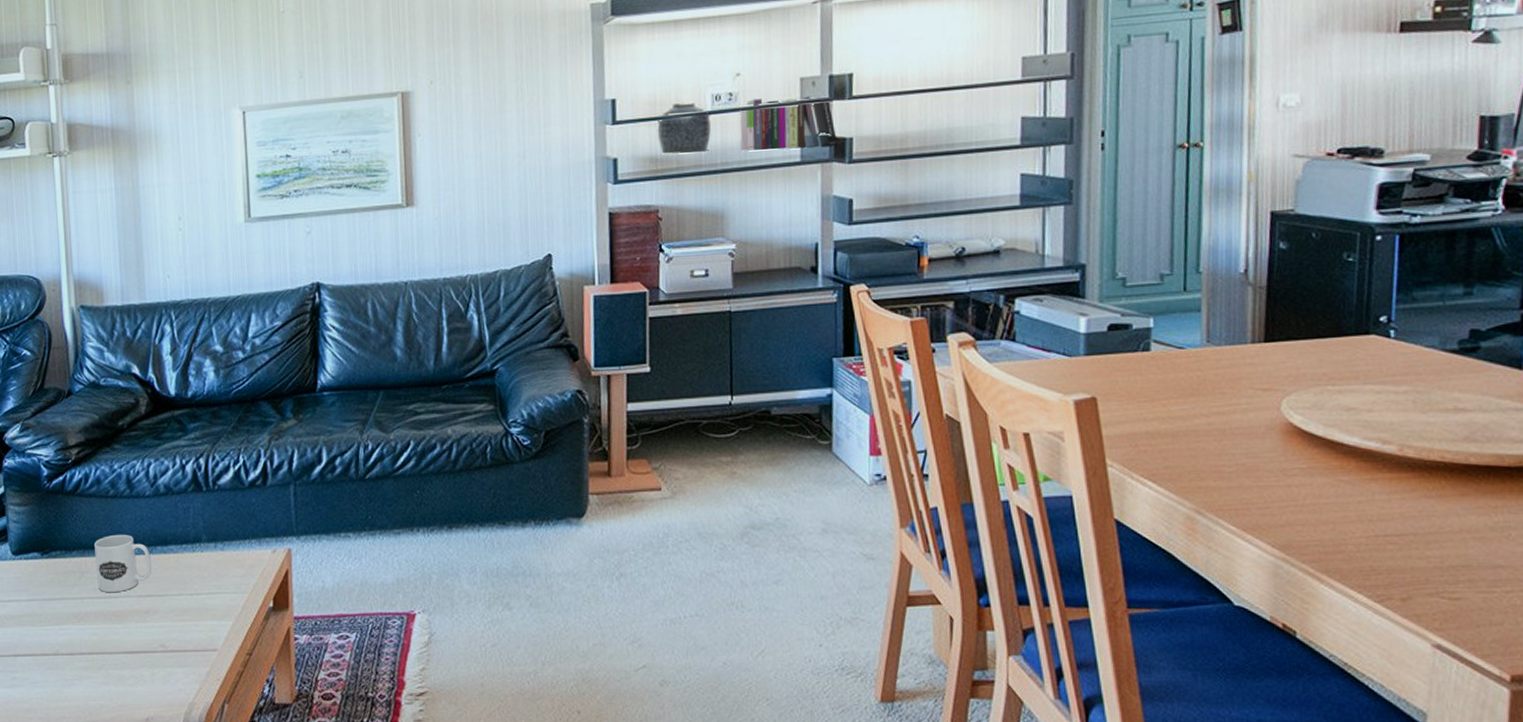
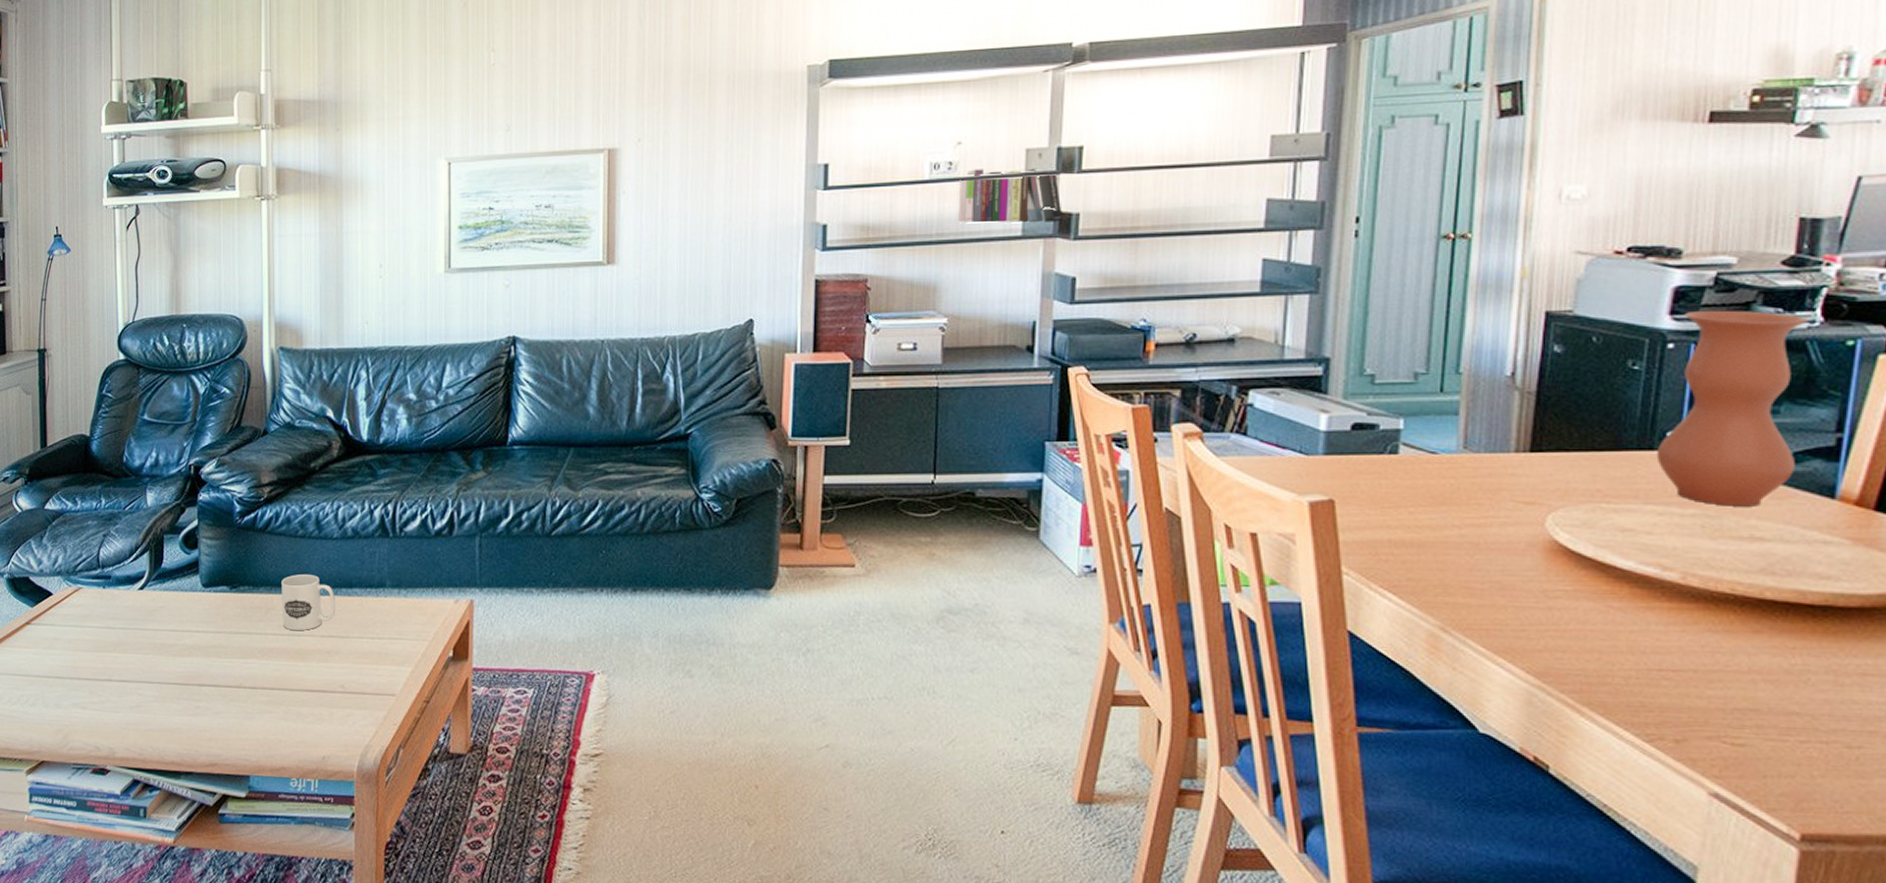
vase: present [657,102,711,154] -> none [870,170,927,223]
vase: none [1371,202,1493,382] -> present [1656,310,1809,507]

